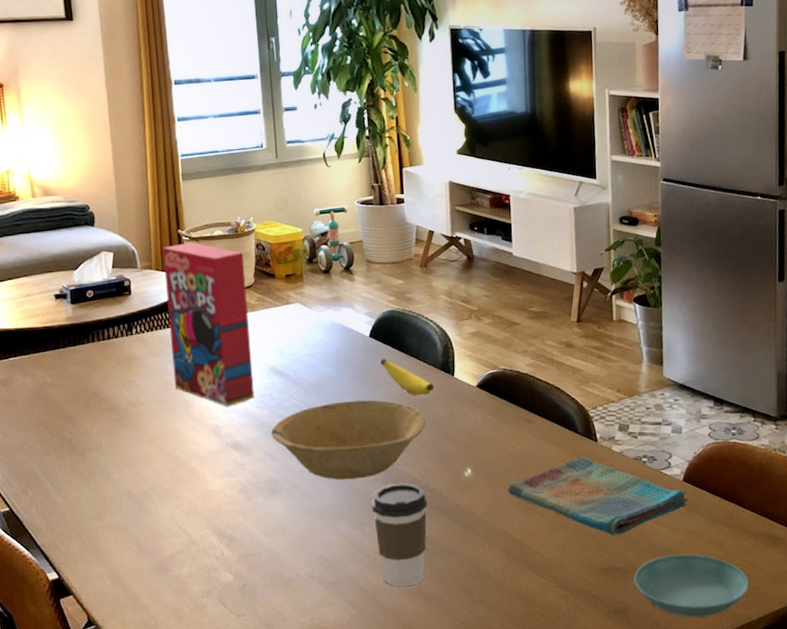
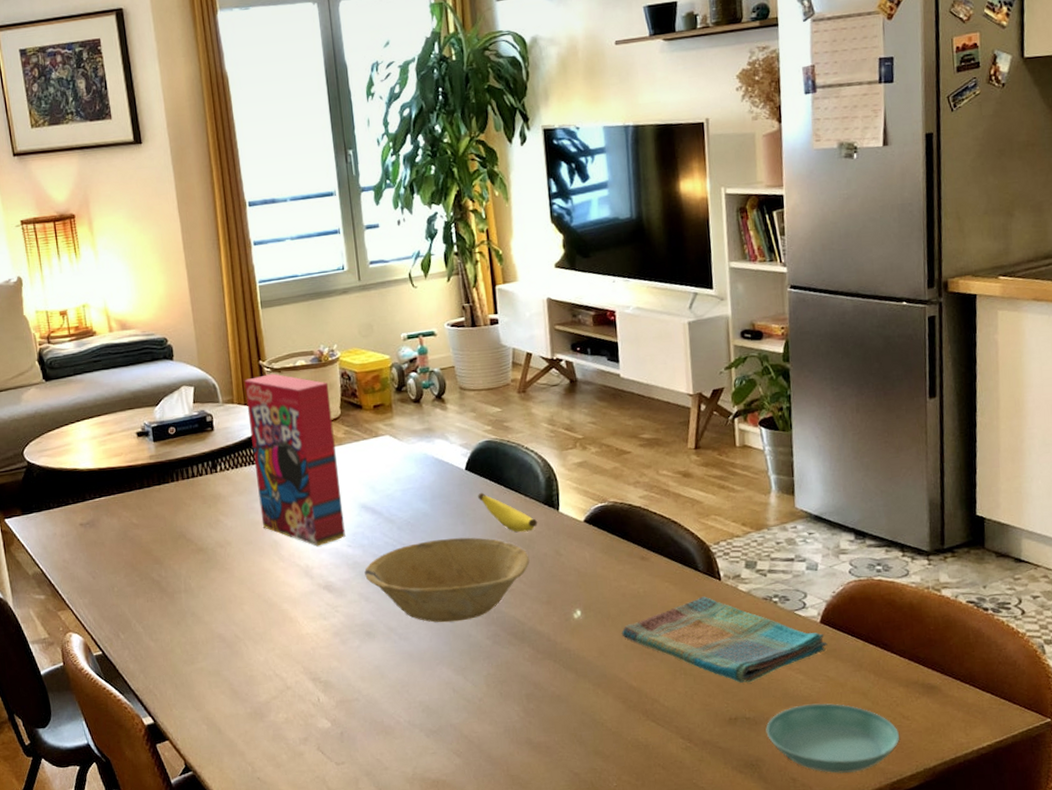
coffee cup: present [372,483,427,586] -> none [474,625,534,735]

